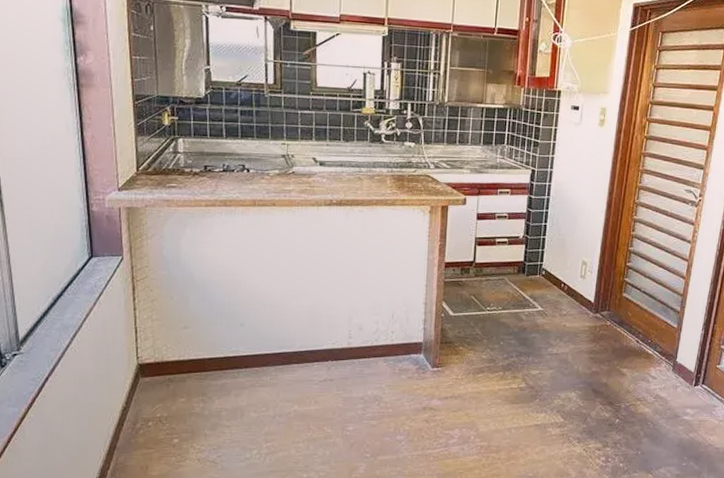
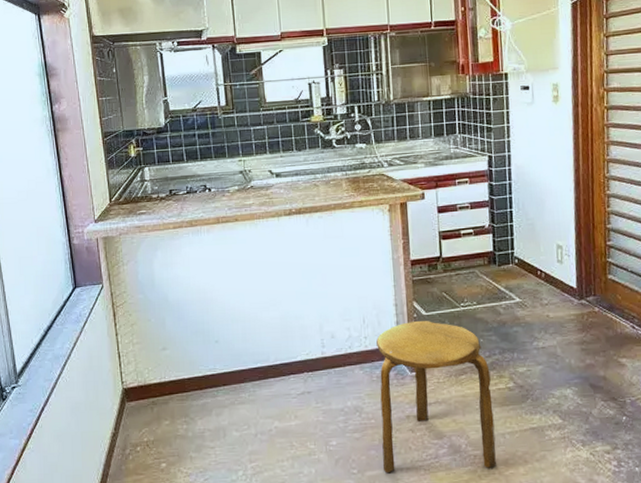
stool: none [396,320,506,458] -> present [376,320,496,472]

